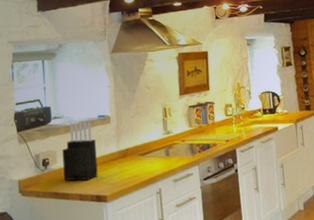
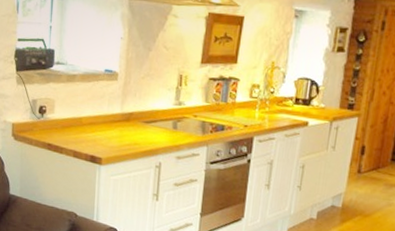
knife block: present [62,121,98,182] -> none [59,72,98,138]

